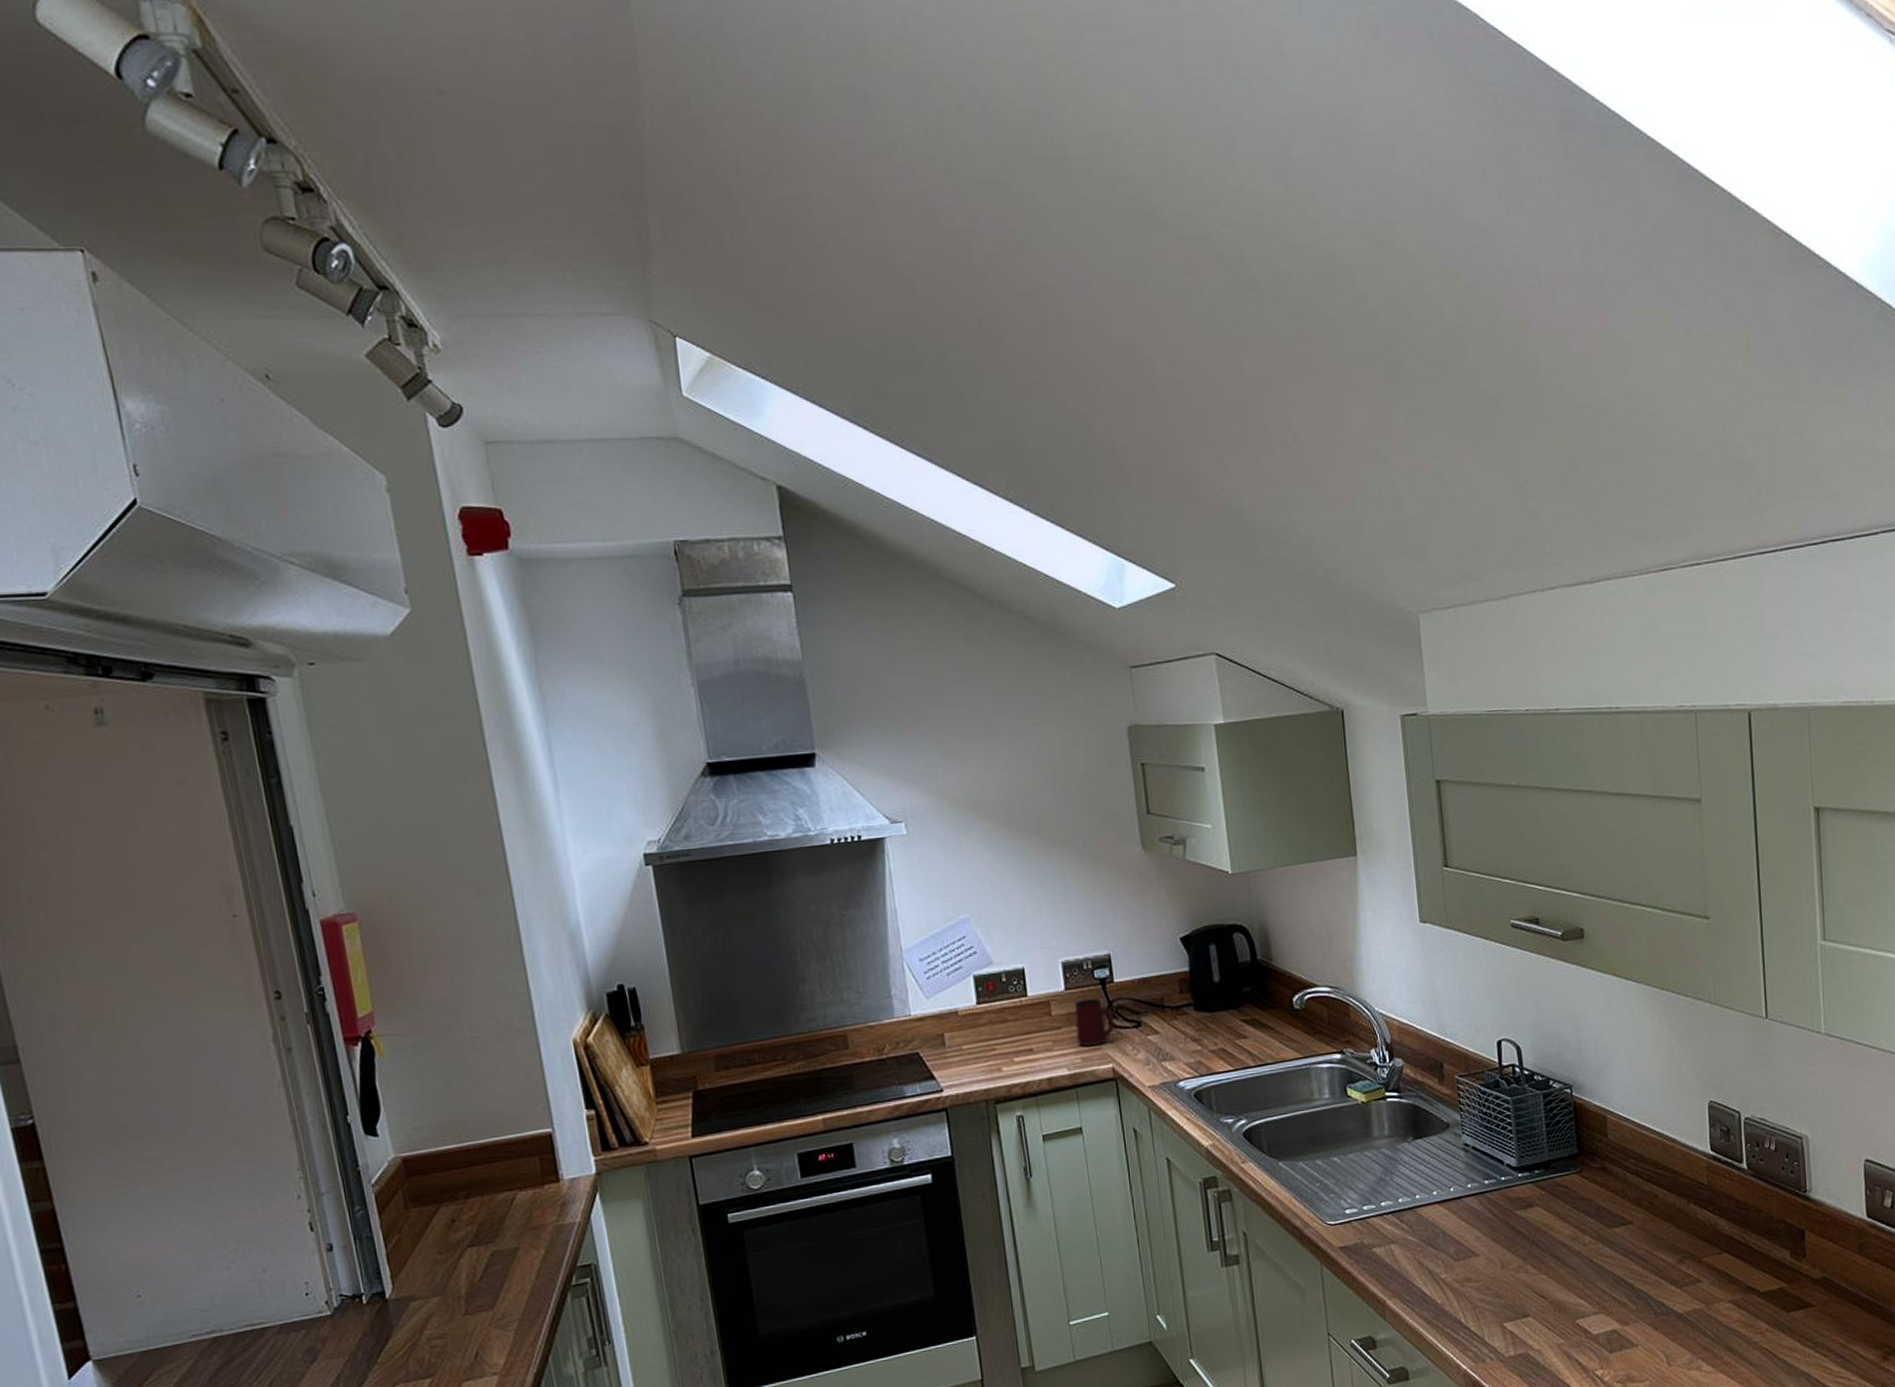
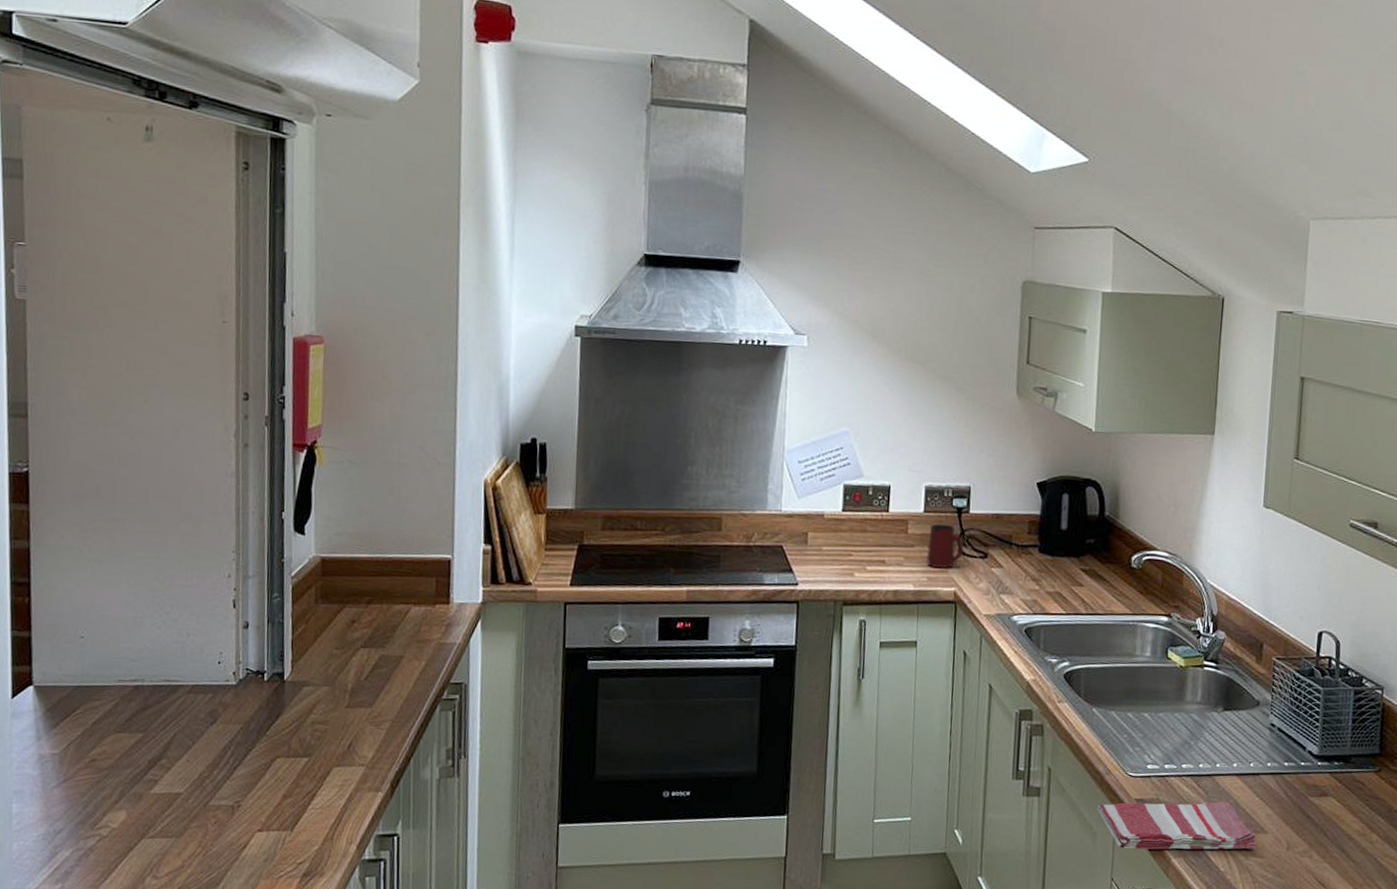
dish towel: none [1301,1231,1471,1301] -> present [1097,801,1257,850]

